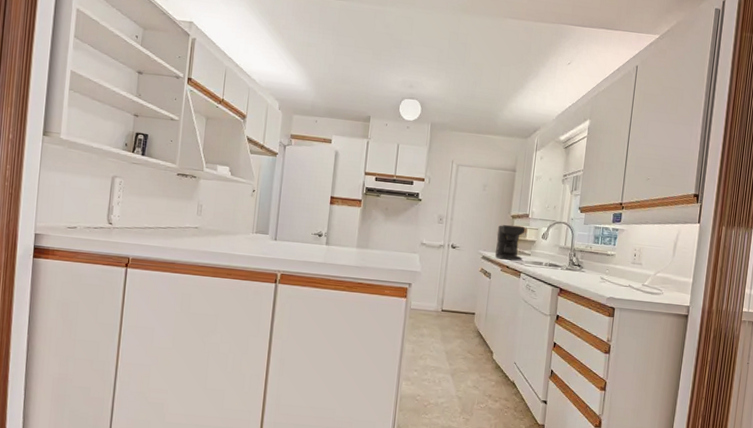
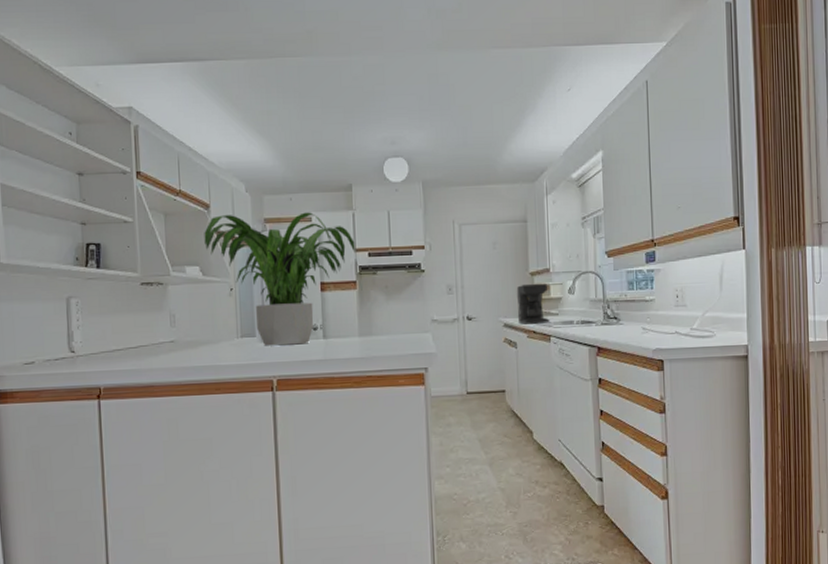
potted plant: none [237,126,365,247] -> present [204,212,355,346]

